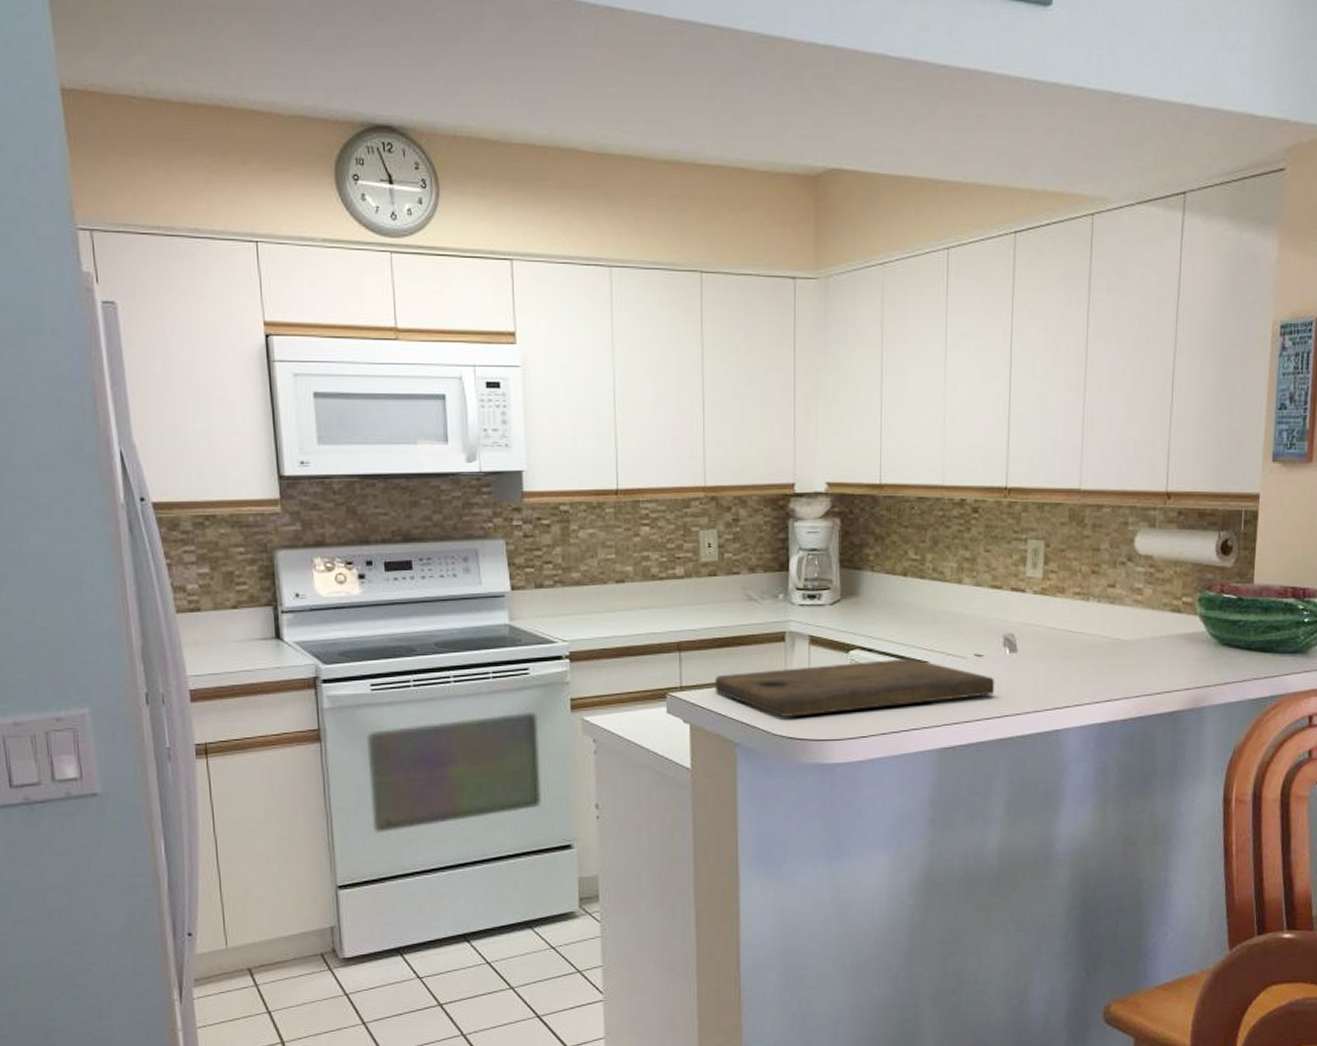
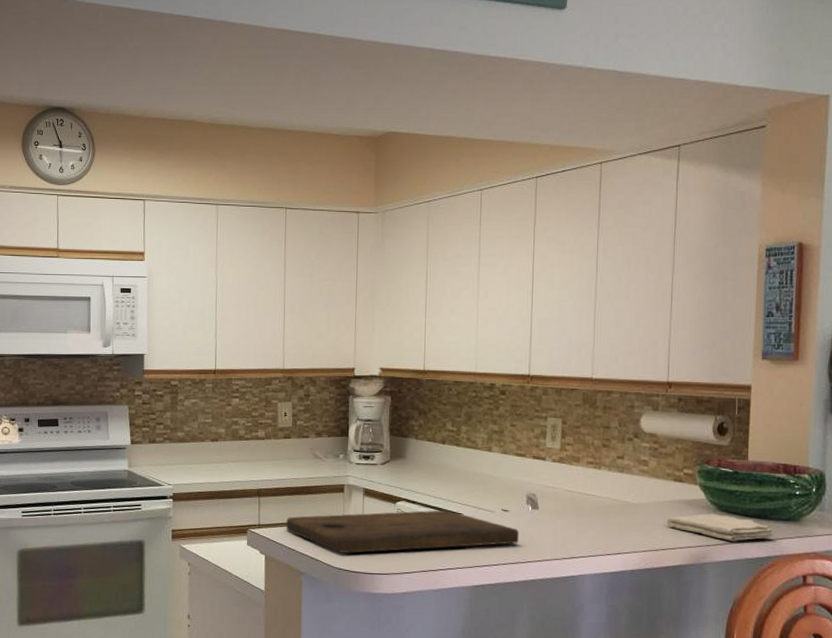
washcloth: none [1162,649,1280,680] -> present [666,513,774,541]

